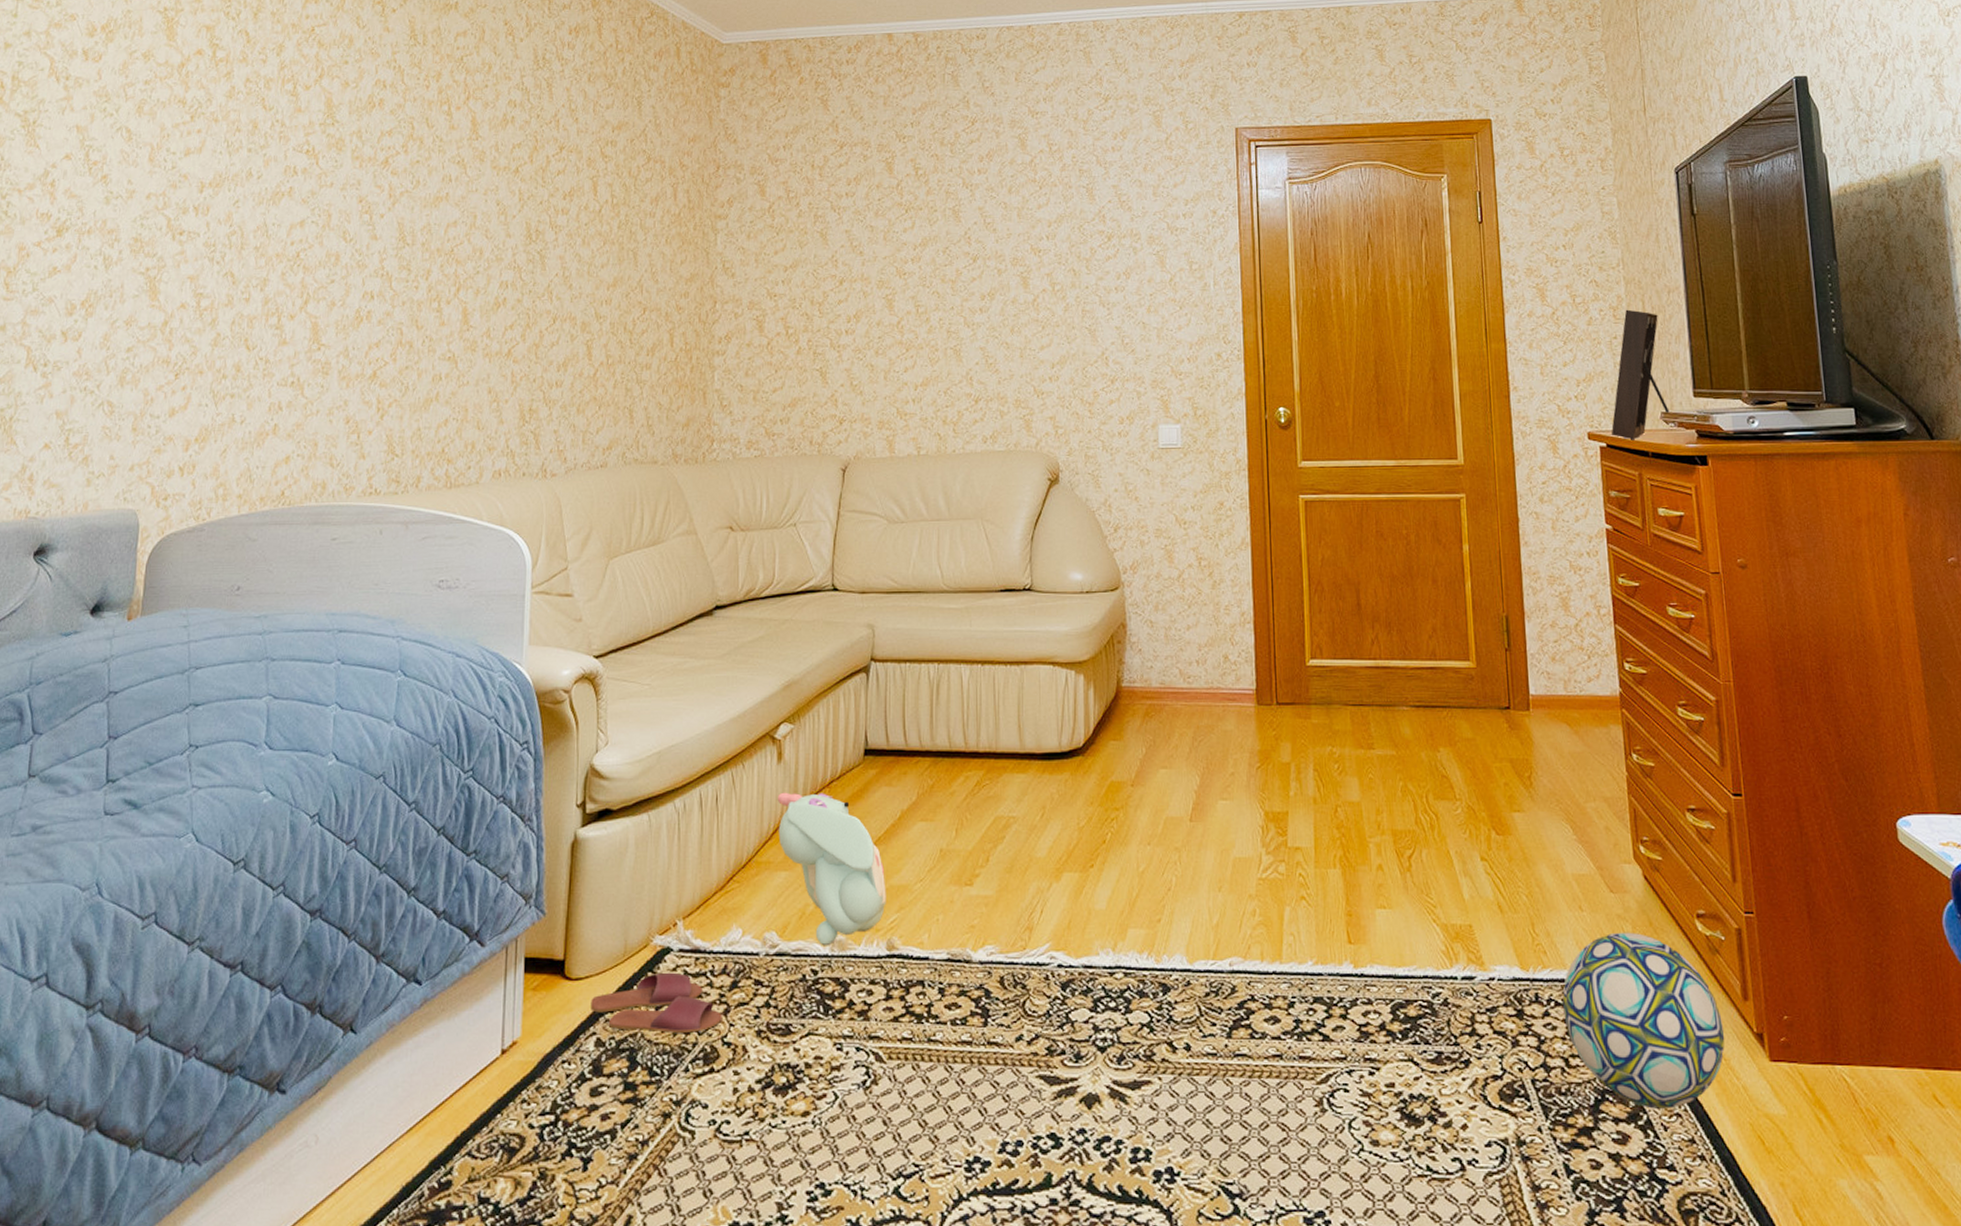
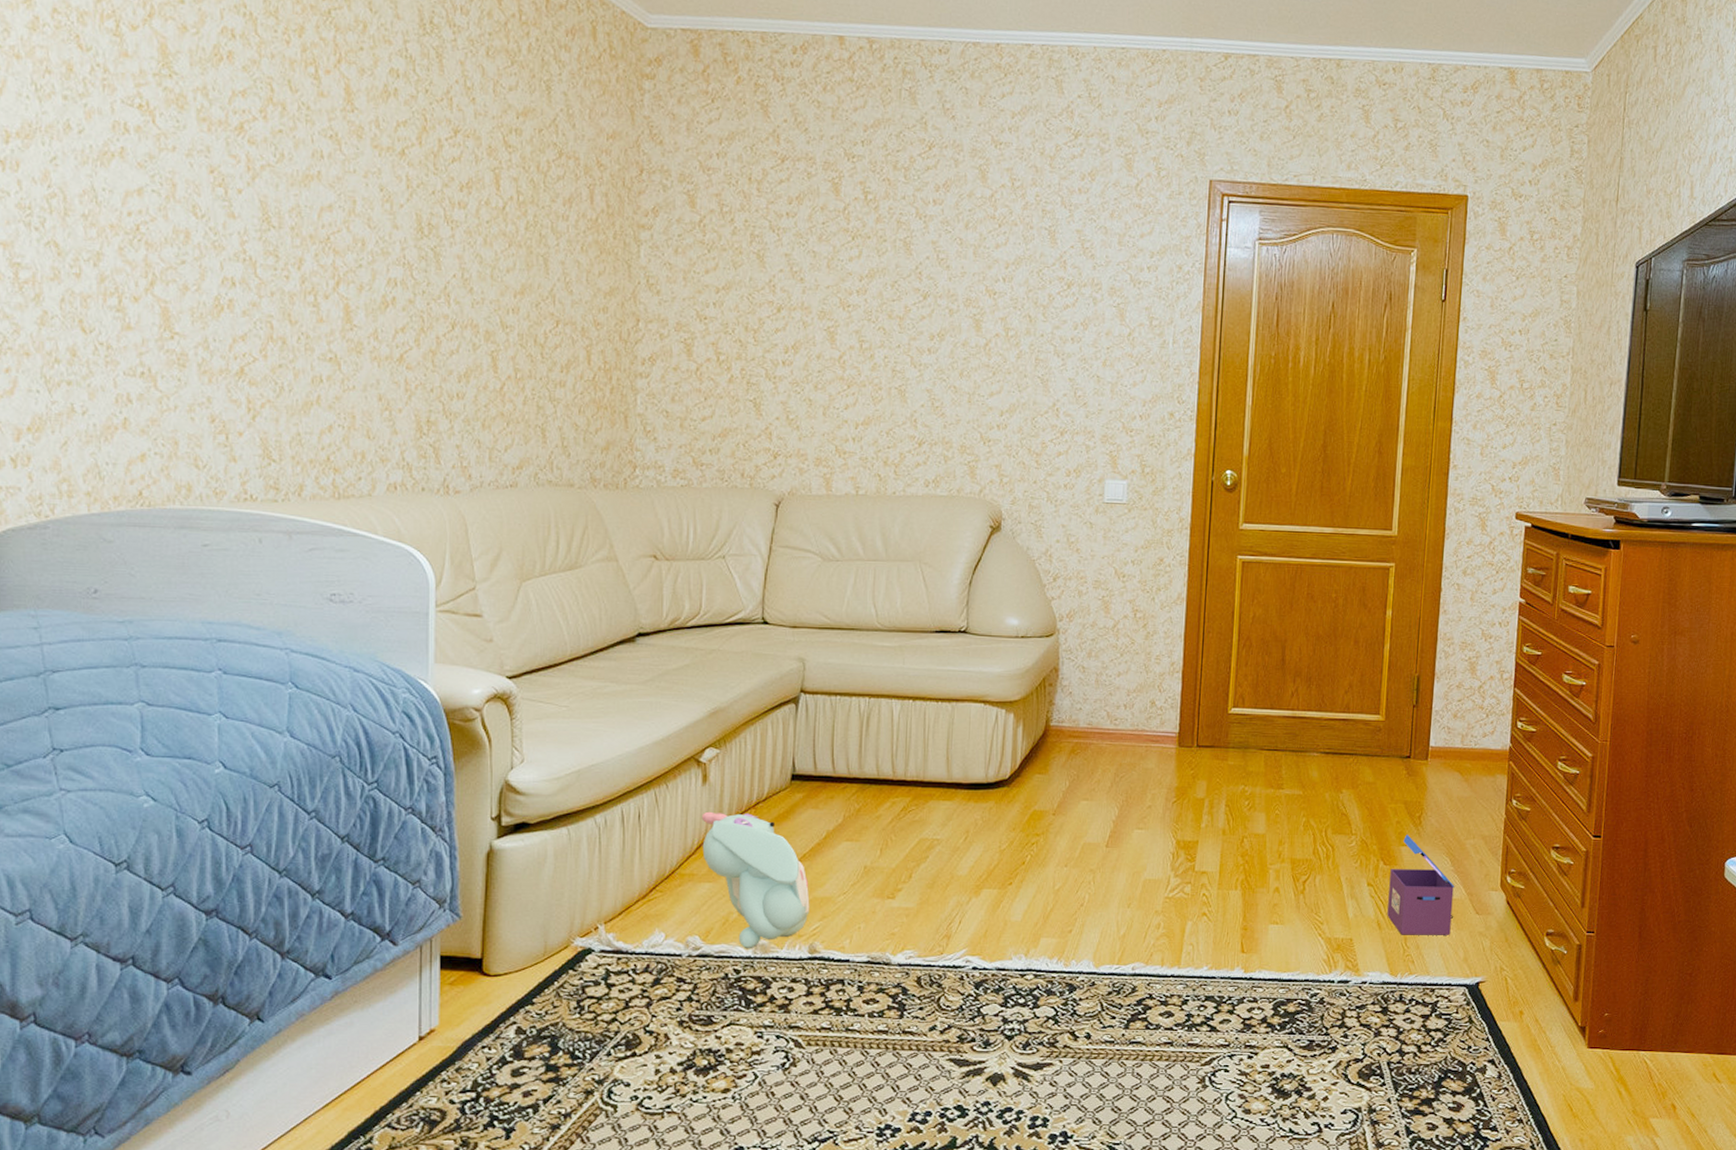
slippers: present [590,972,722,1033] -> none [510,970,645,1023]
toy box: none [1504,798,1585,920] -> present [1387,834,1455,935]
ball: present [1562,932,1725,1109] -> none [1422,946,1554,1084]
picture frame: present [1611,309,1670,439] -> none [1538,398,1598,521]

